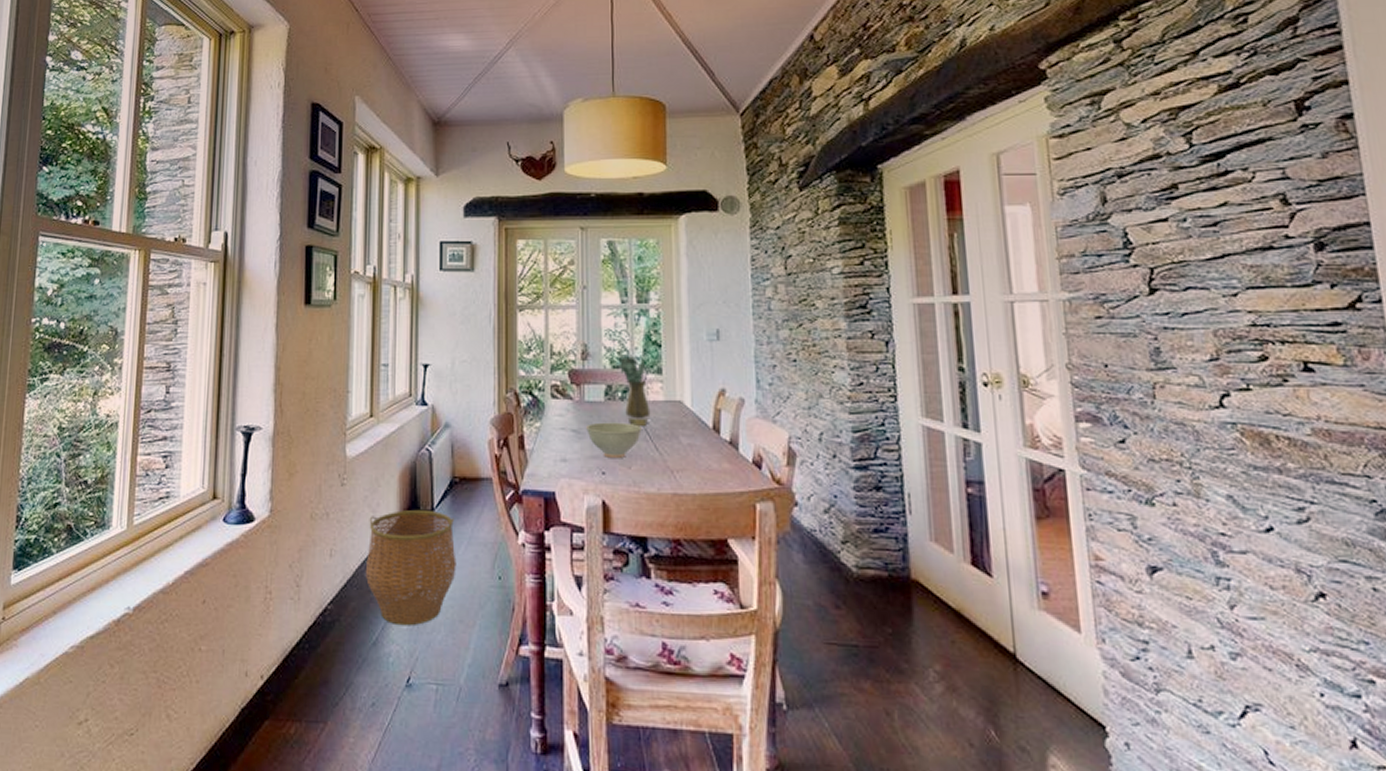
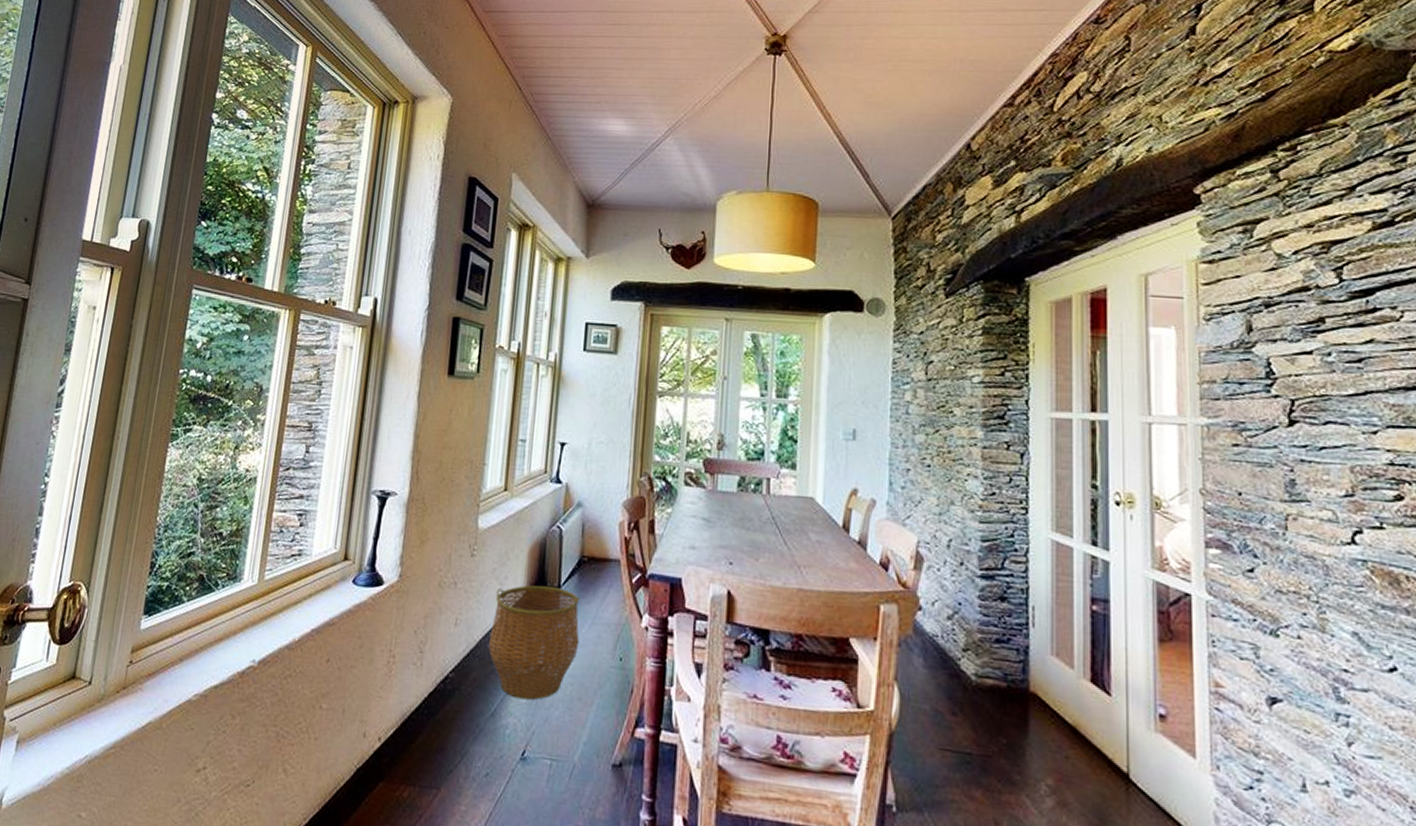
bowl: present [586,422,642,458] -> none [717,512,772,550]
vase: present [618,351,651,427] -> none [753,444,782,521]

